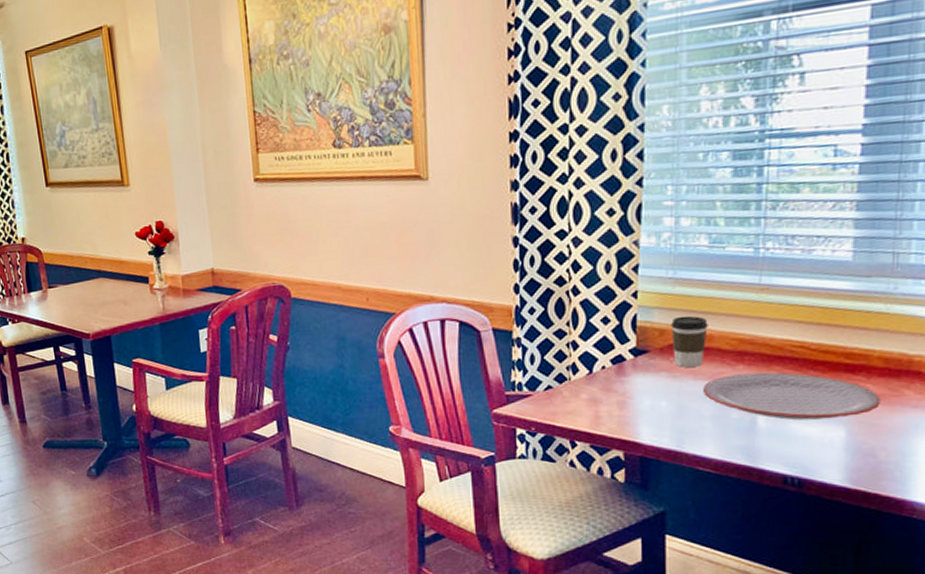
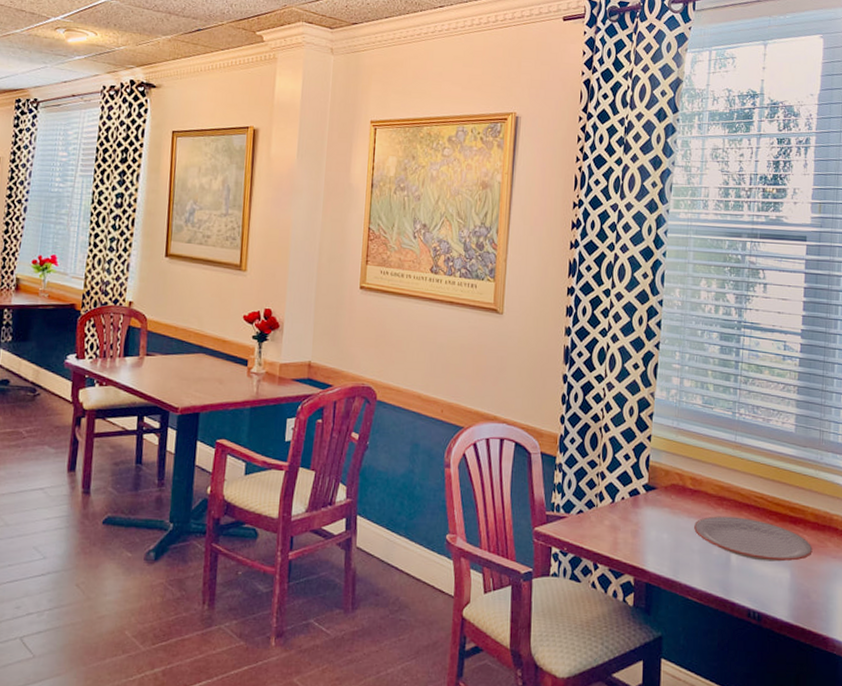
coffee cup: present [671,315,708,368] -> none [673,461,699,507]

